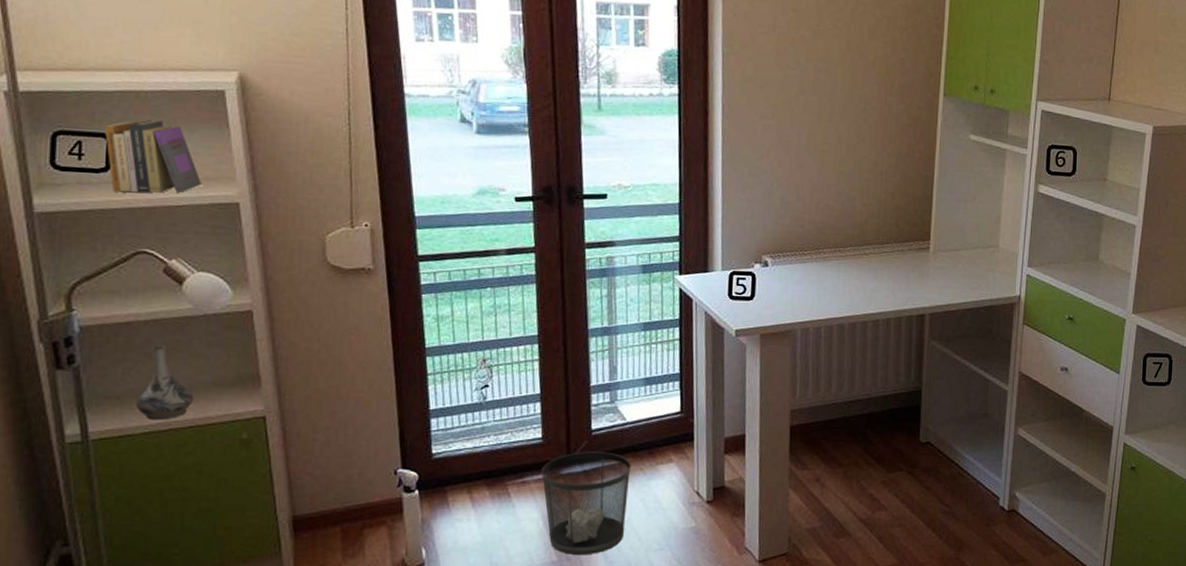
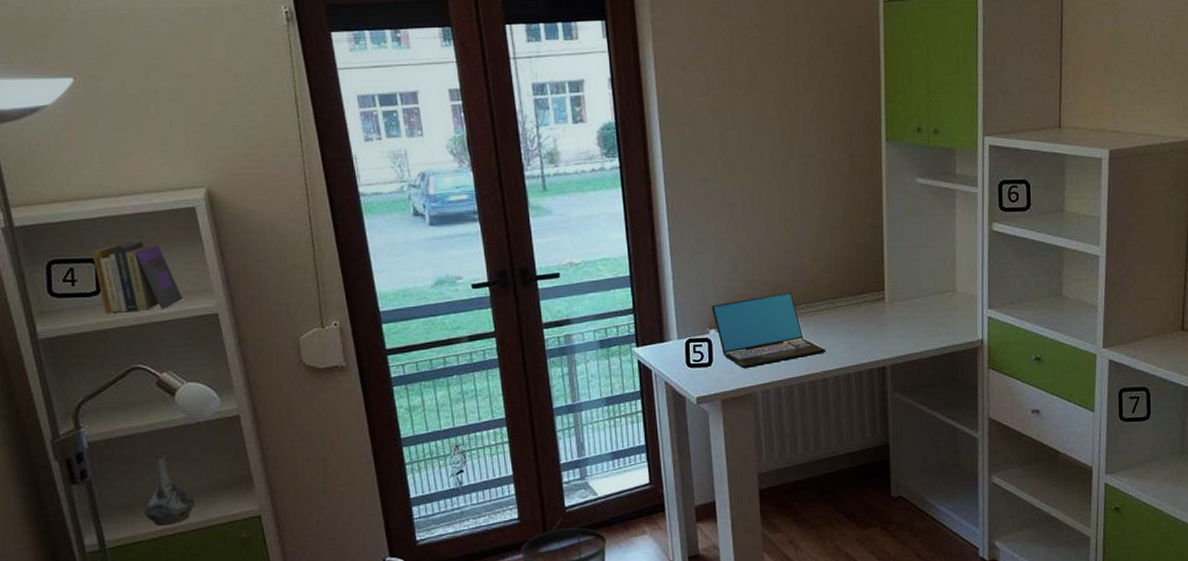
laptop: none [758,233,868,306] -> present [711,292,826,369]

